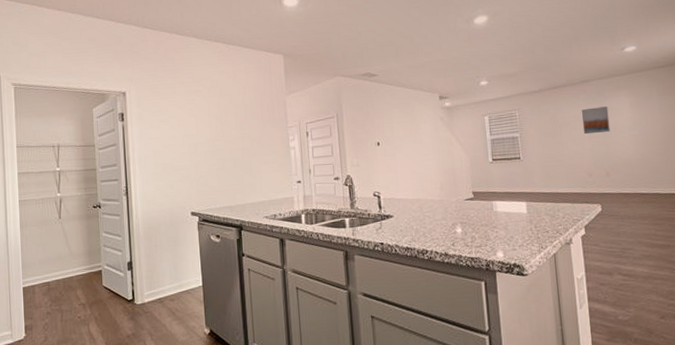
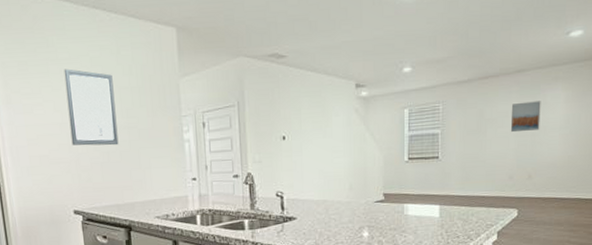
wall art: none [188,90,233,155] -> present [64,69,119,146]

